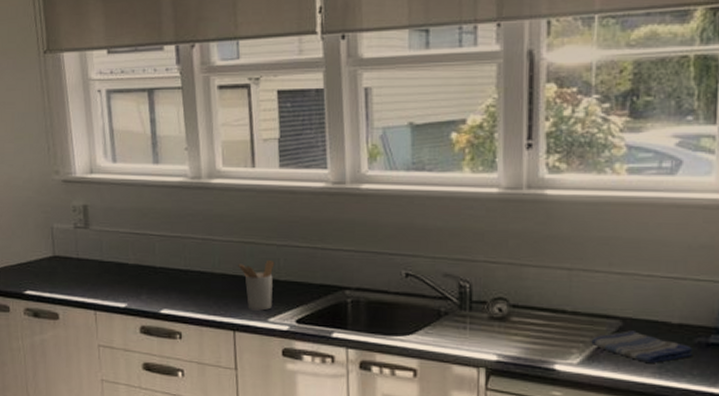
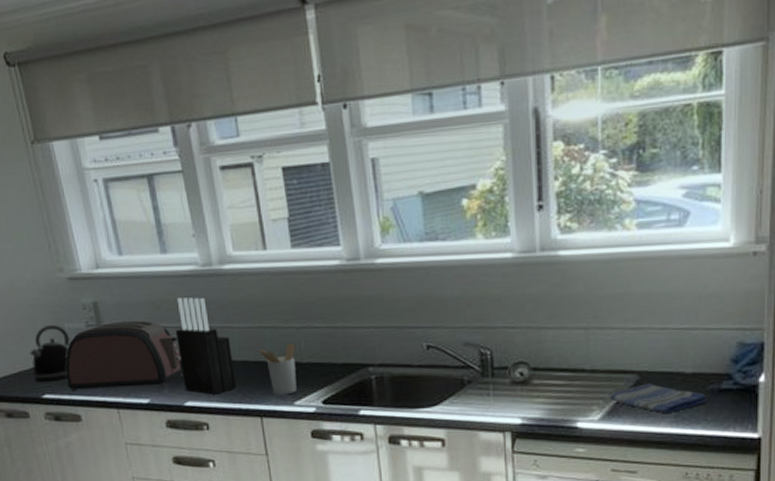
kettle: none [17,223,57,279] -> present [29,324,70,382]
toaster: none [50,225,163,293] -> present [65,320,184,392]
knife block: none [158,208,213,305] -> present [175,297,237,395]

